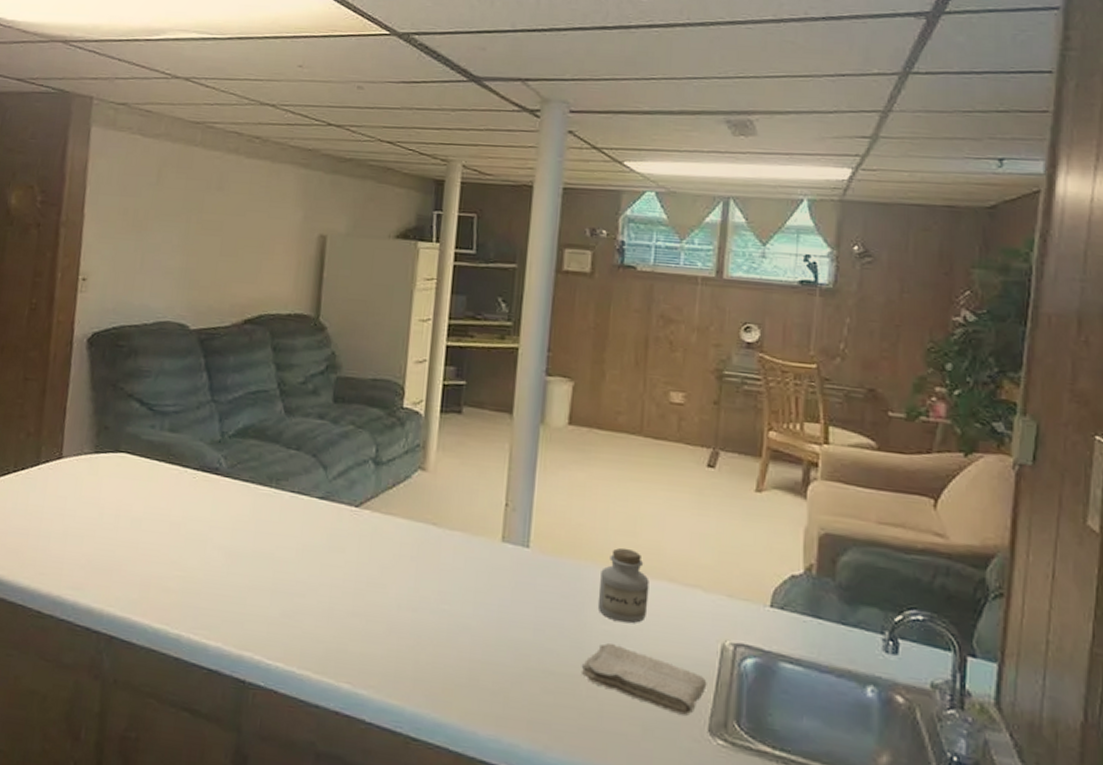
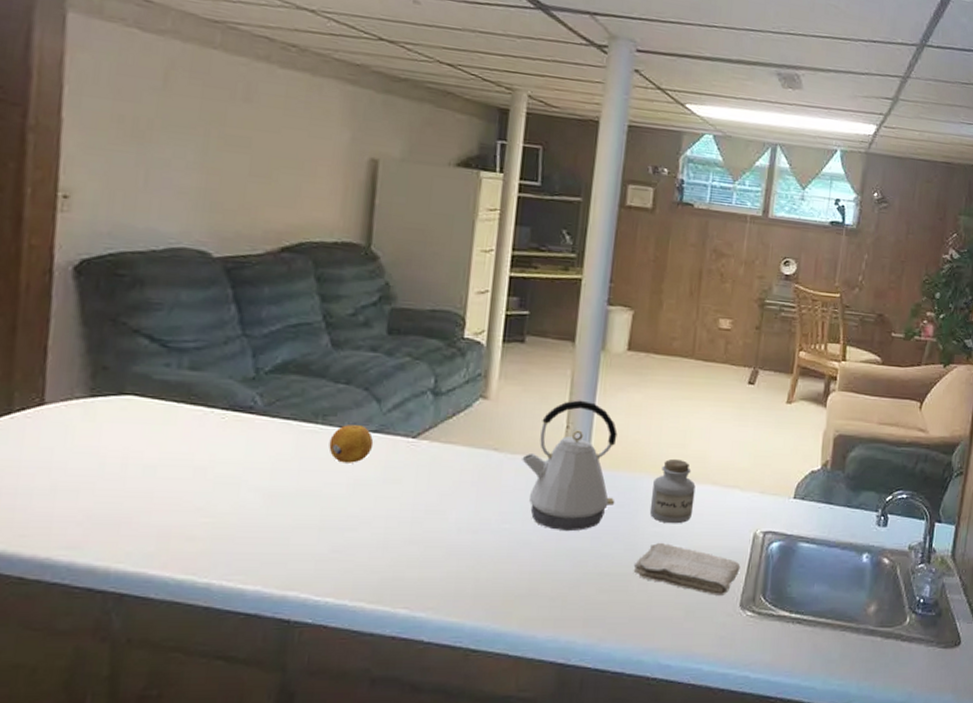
fruit: none [281,490,321,529] -> present [329,425,374,463]
kettle: none [460,476,560,620] -> present [522,400,618,532]

